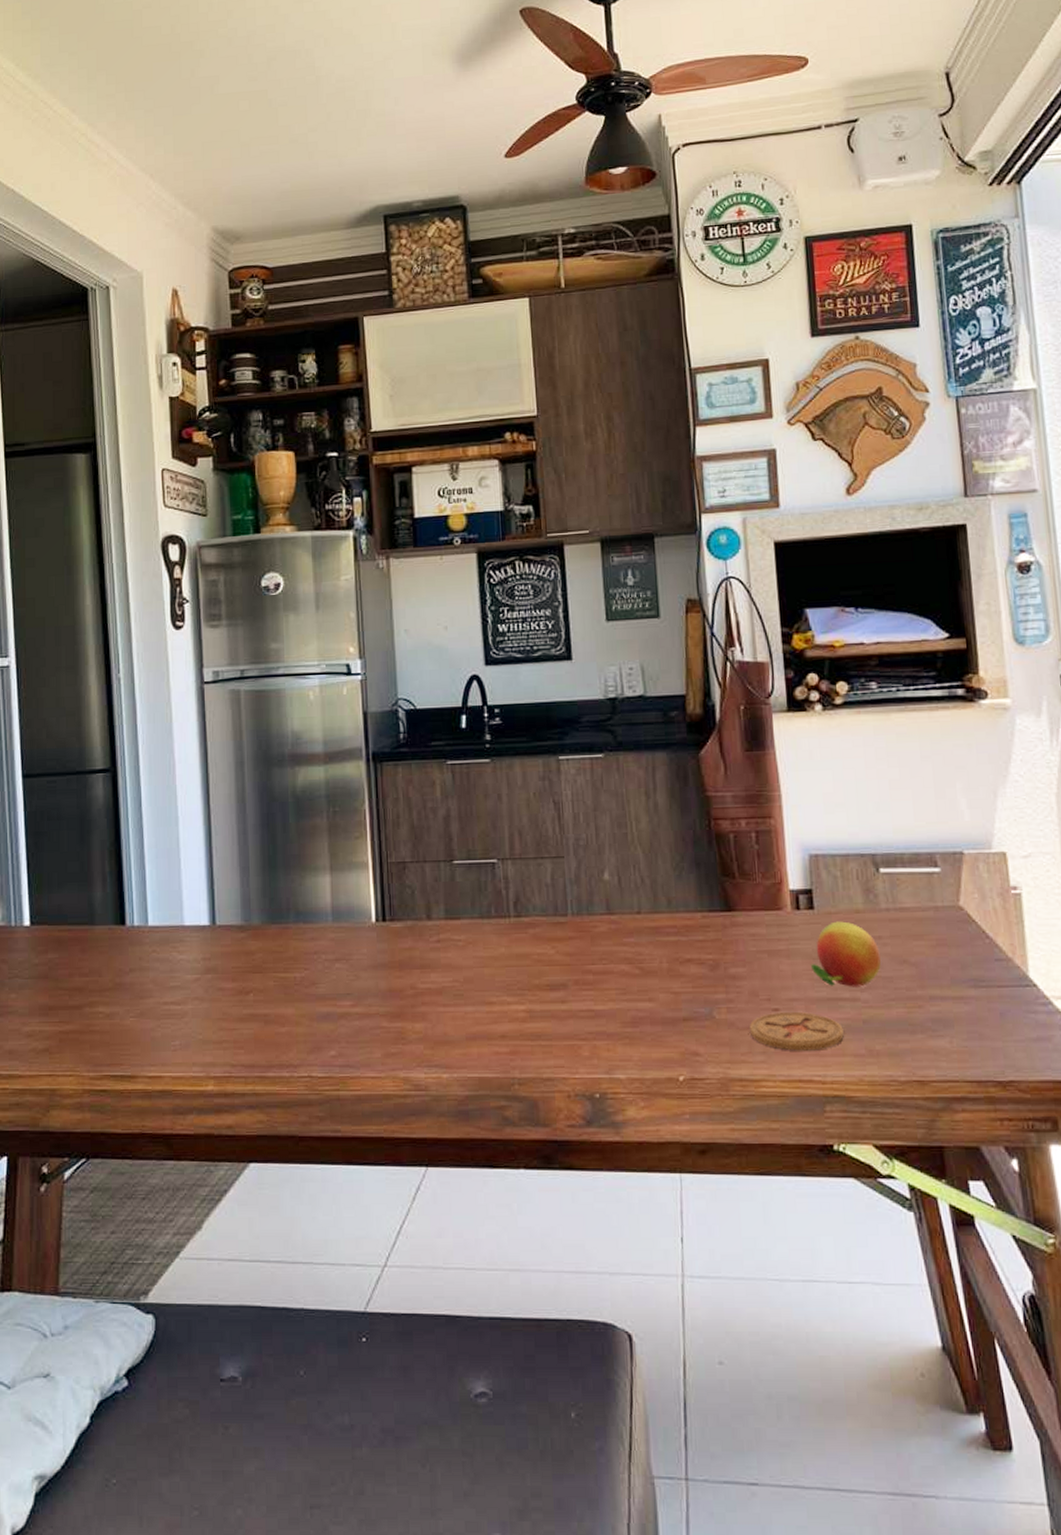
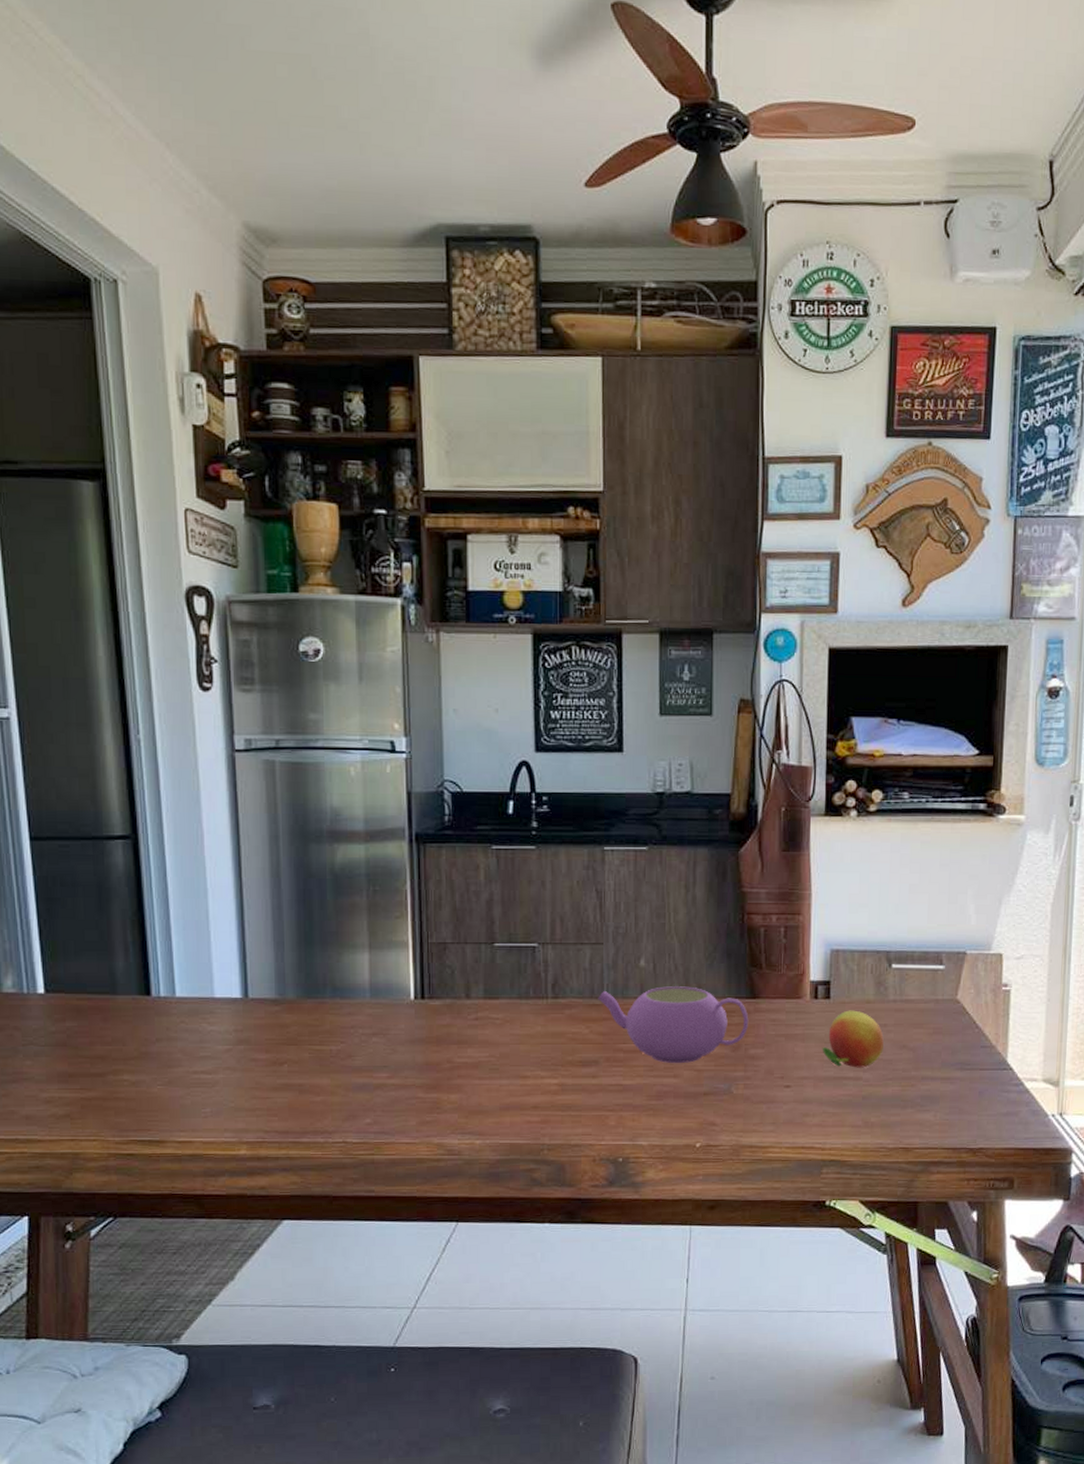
teapot: none [562,900,726,985] -> present [598,986,749,1063]
coaster: present [749,1011,844,1051] -> none [762,1088,845,1122]

